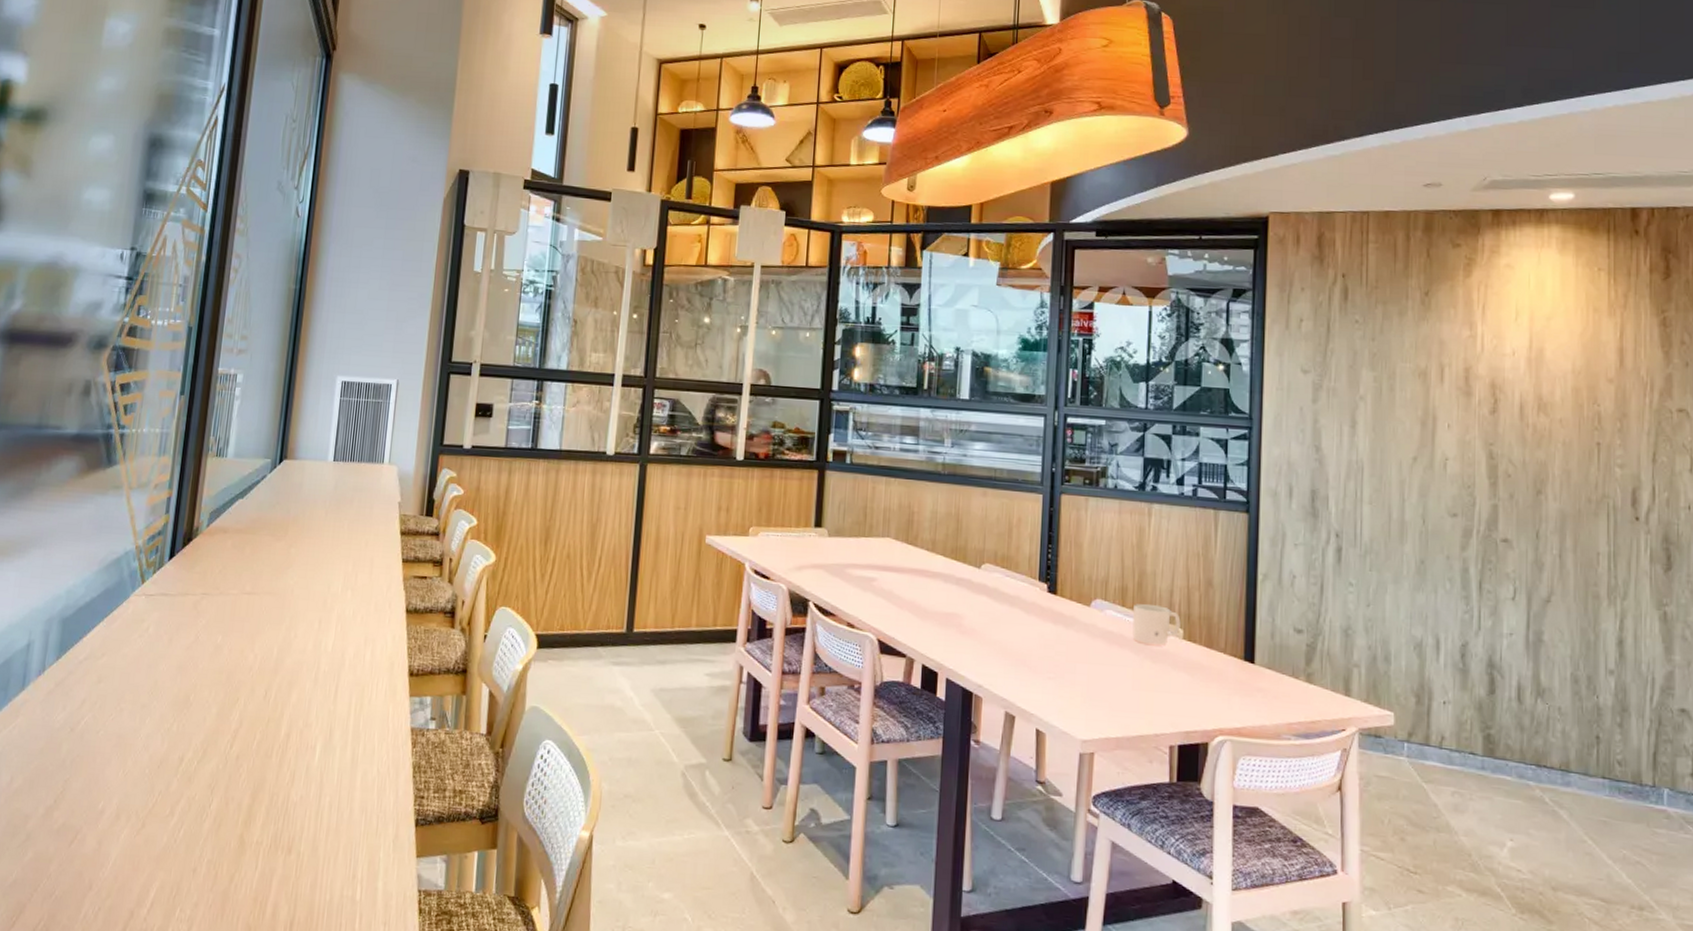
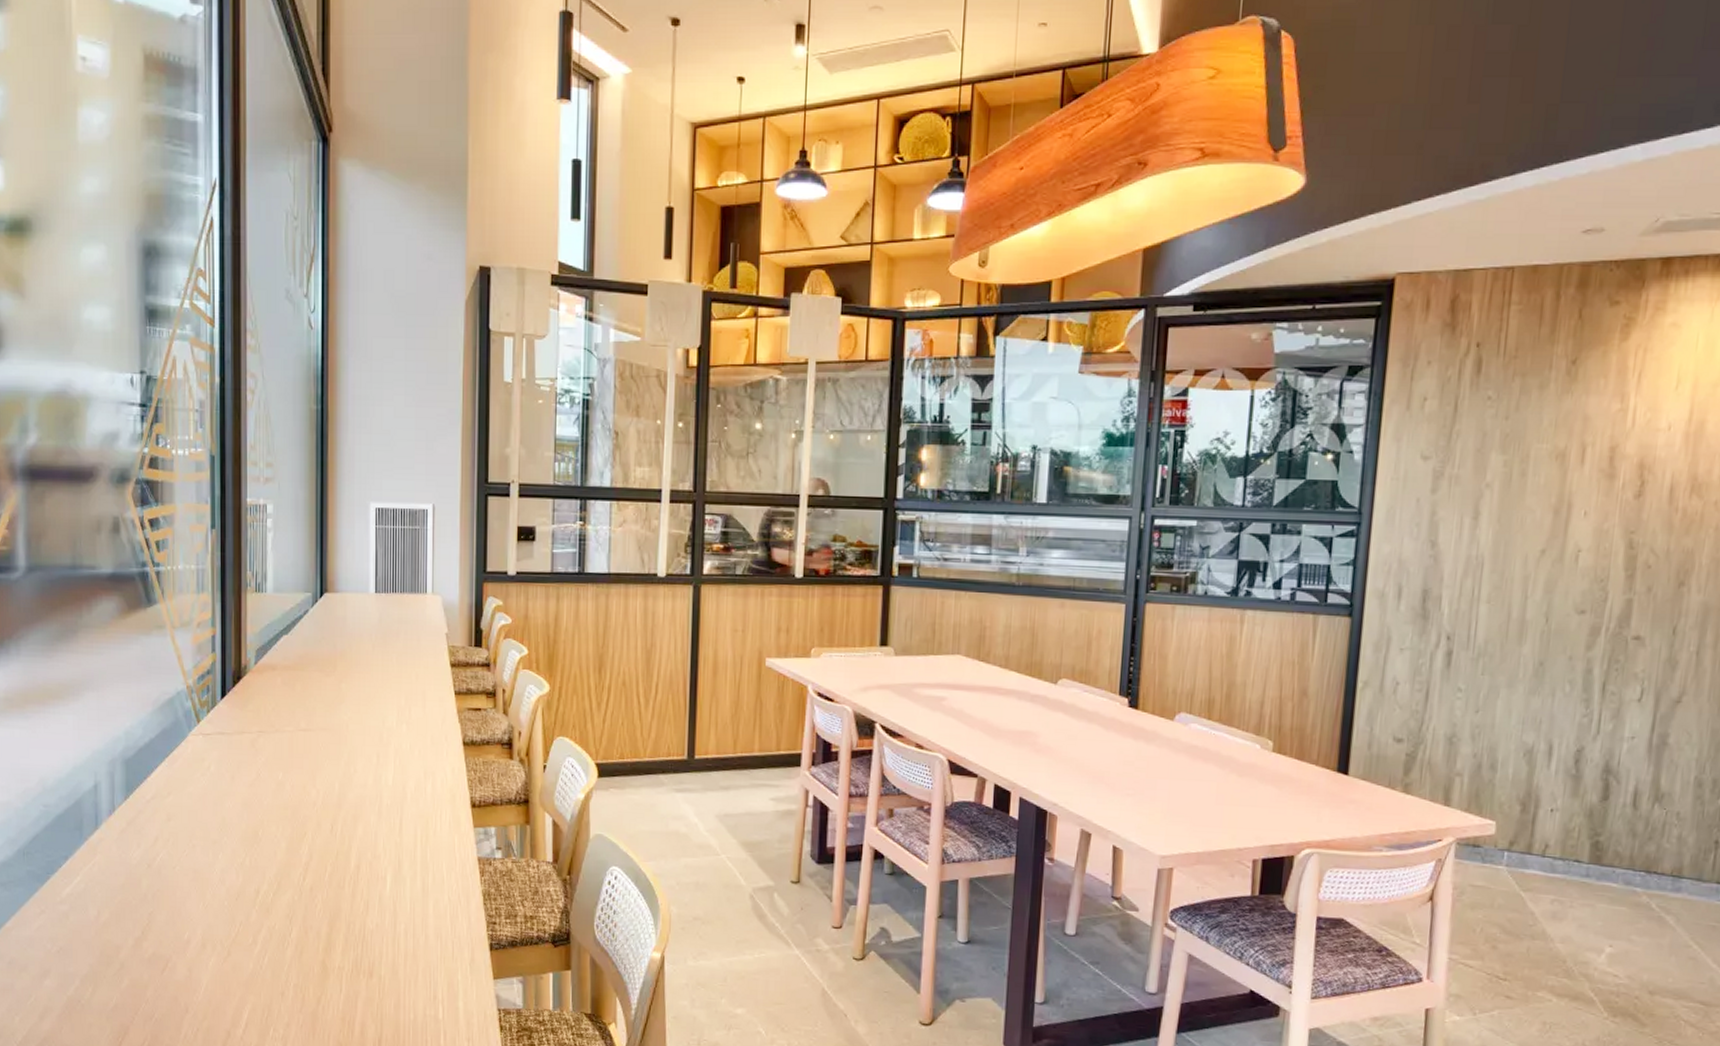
mug: present [1132,604,1181,647] -> none [1218,716,1271,760]

